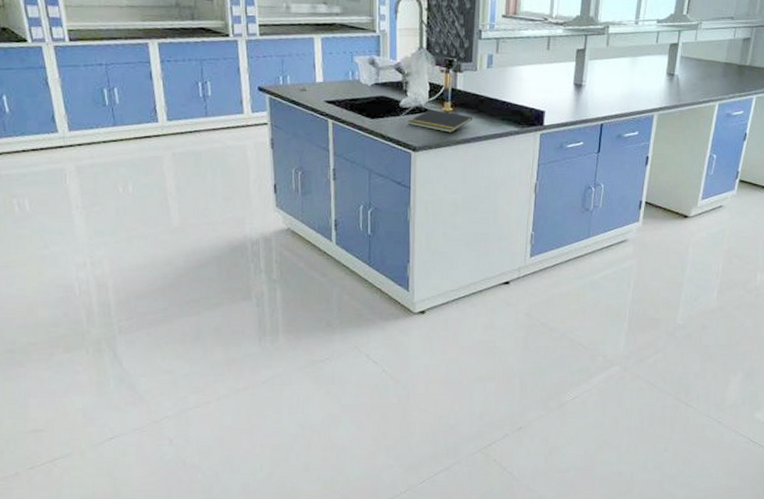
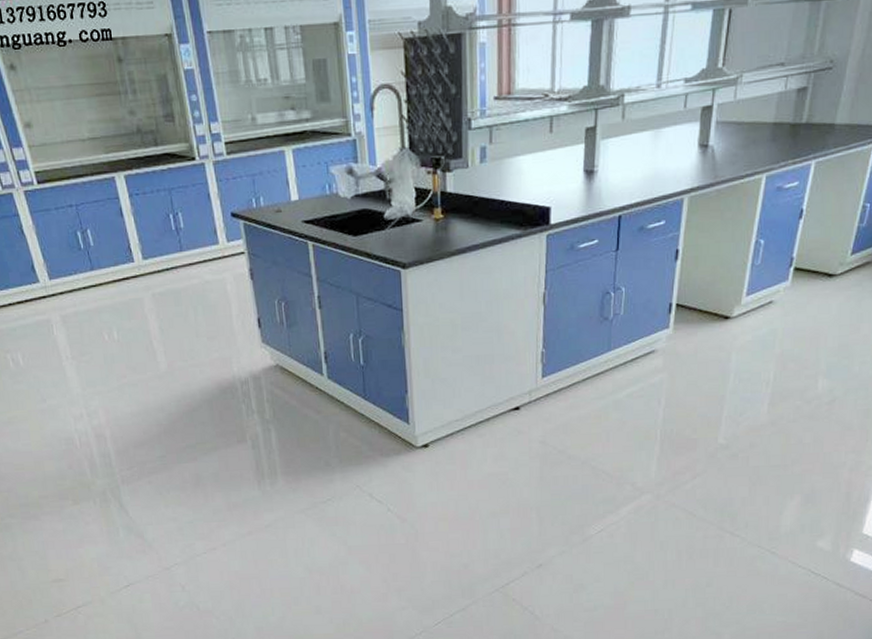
notepad: present [408,109,473,133] -> none [395,218,468,244]

